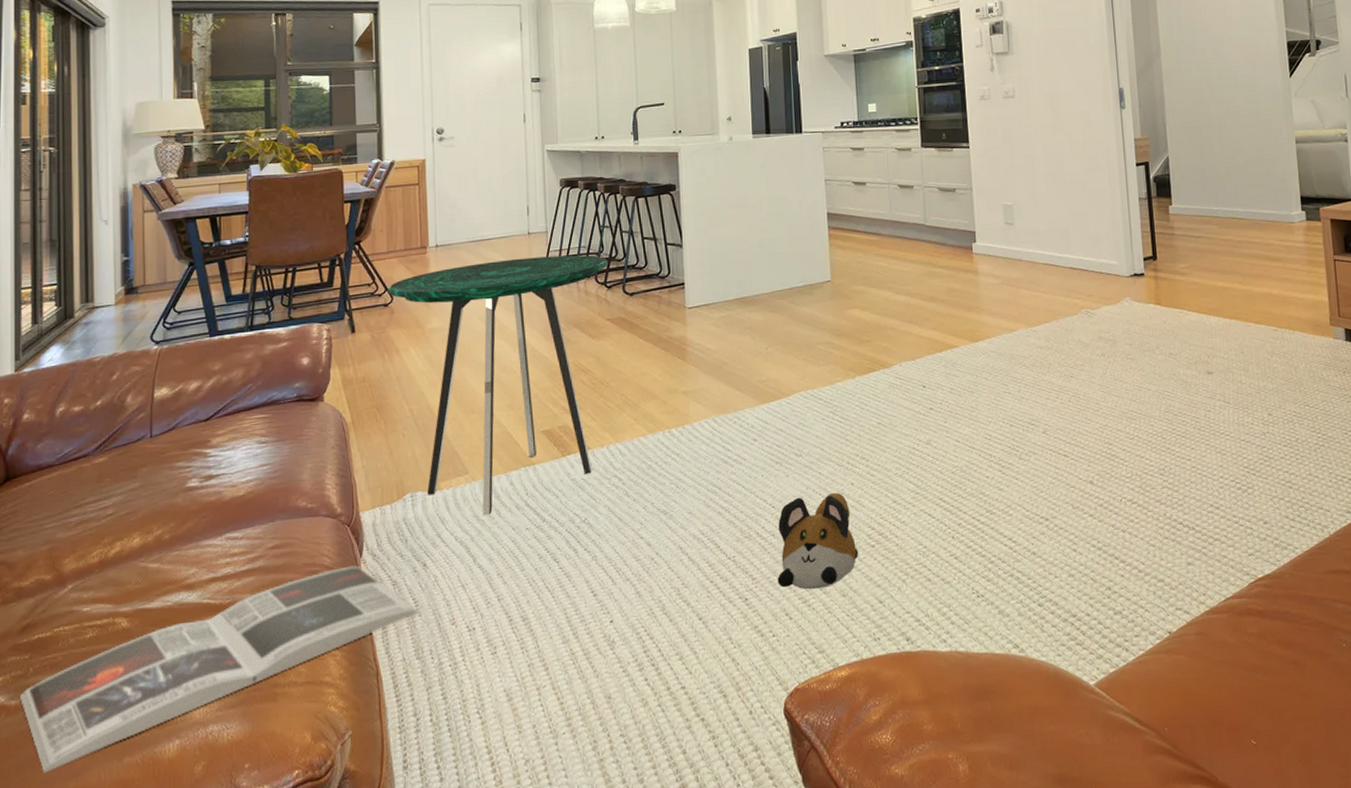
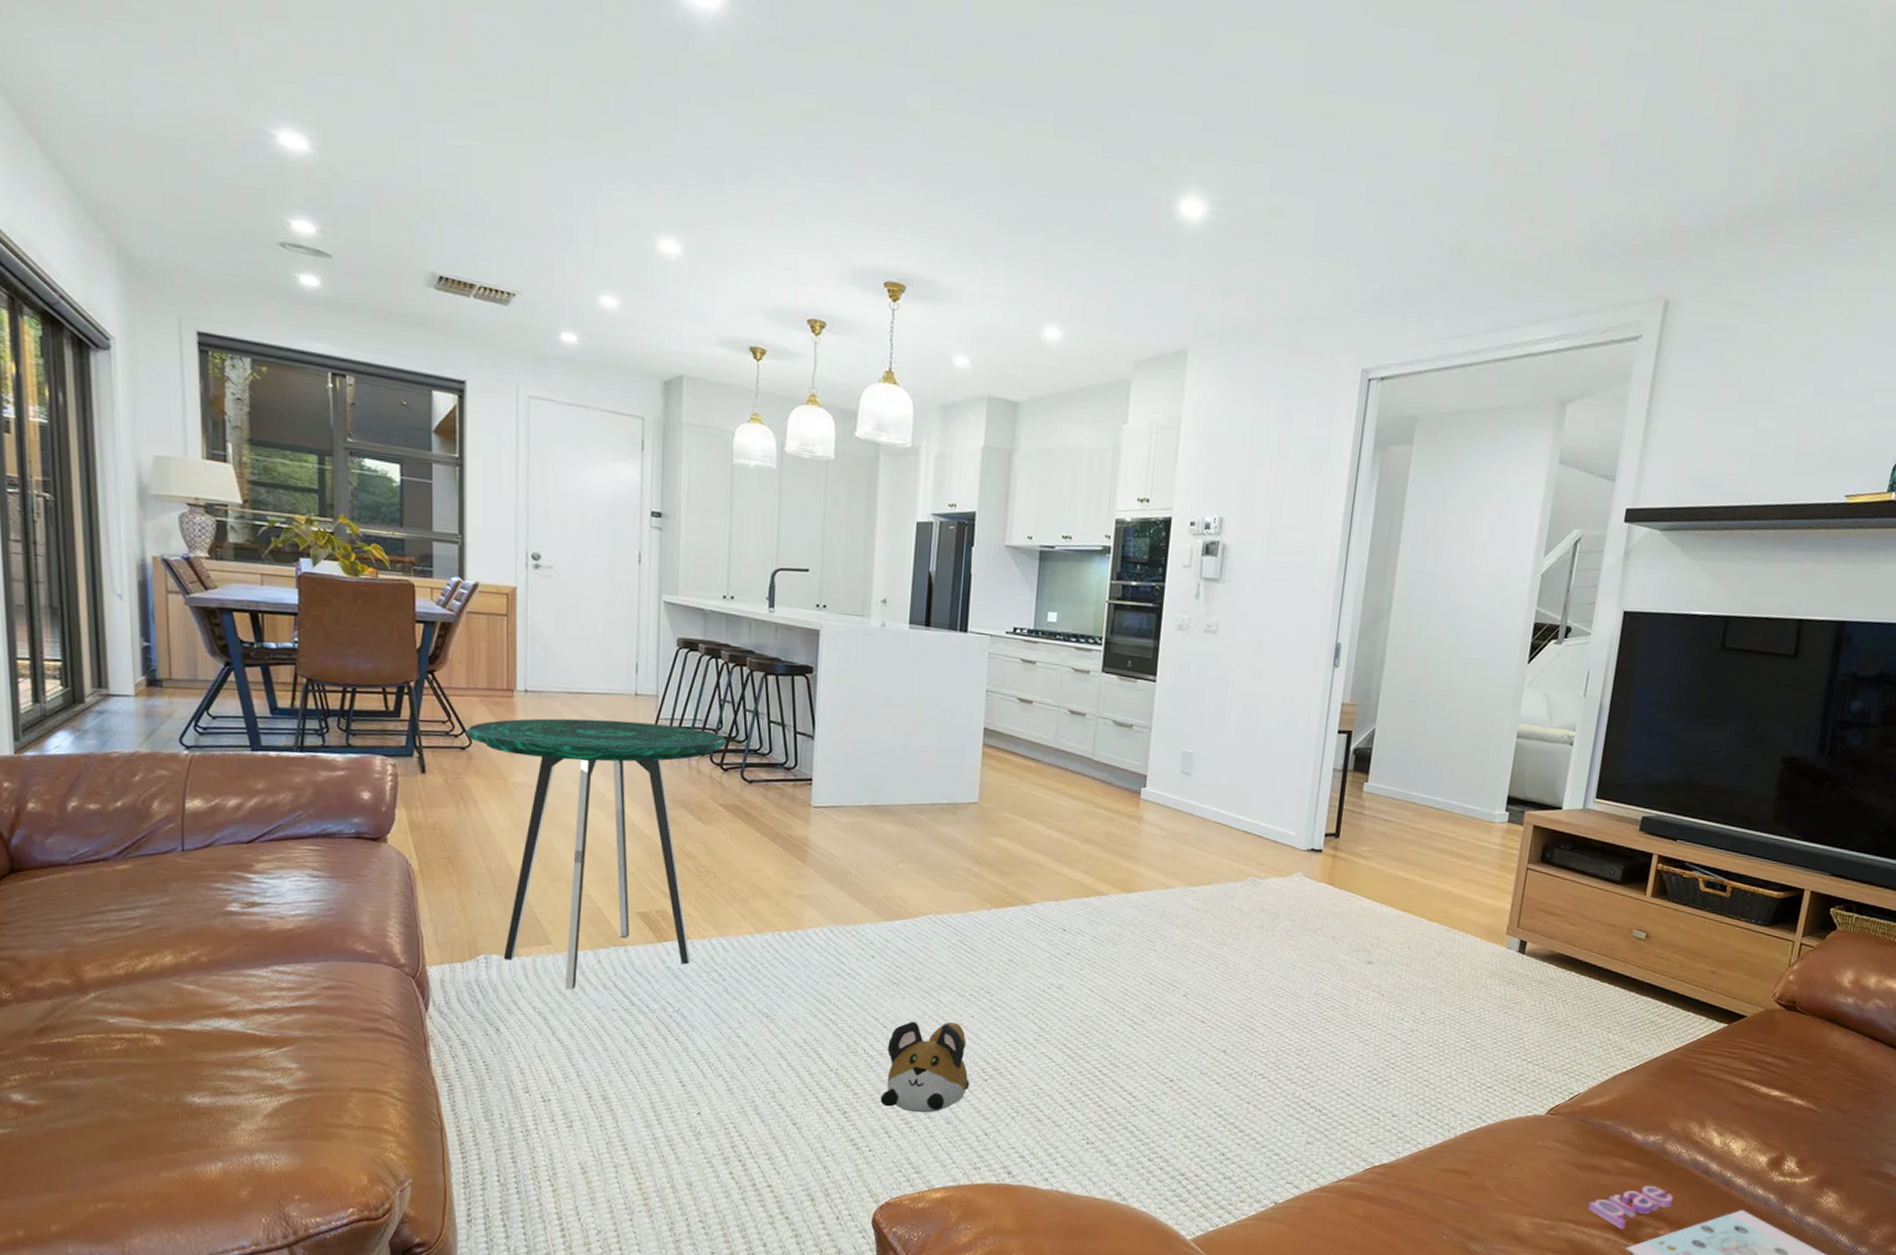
magazine: present [20,565,419,773] -> none [41,1019,489,1175]

